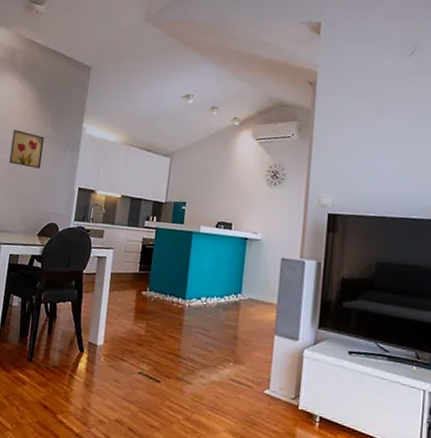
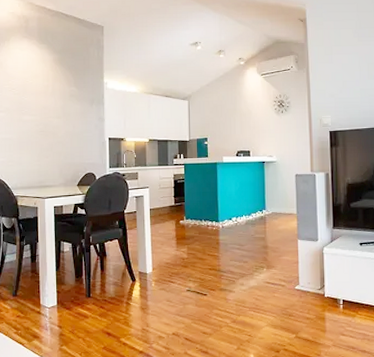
wall art: present [8,130,44,169] -> none [39,92,70,125]

